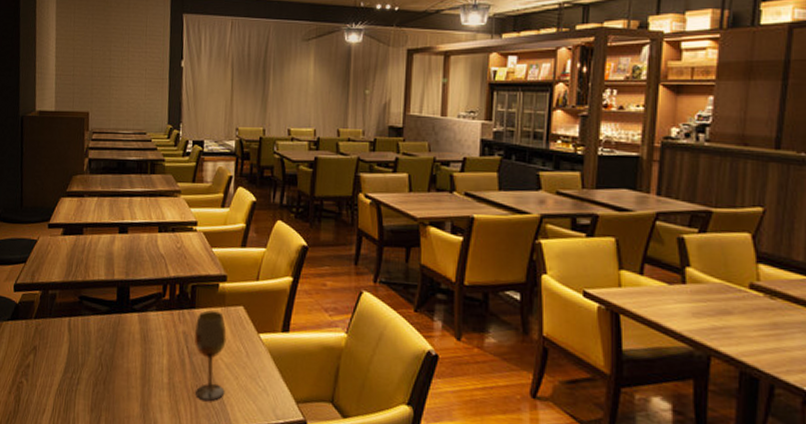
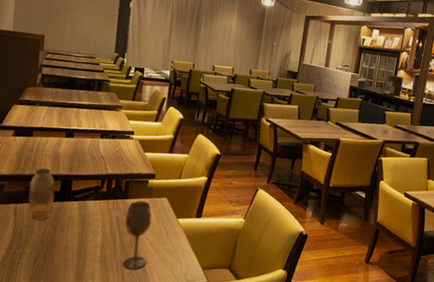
vase: none [82,272,111,337] -> present [28,168,55,221]
coffee maker: none [528,117,563,150] -> present [381,74,404,98]

